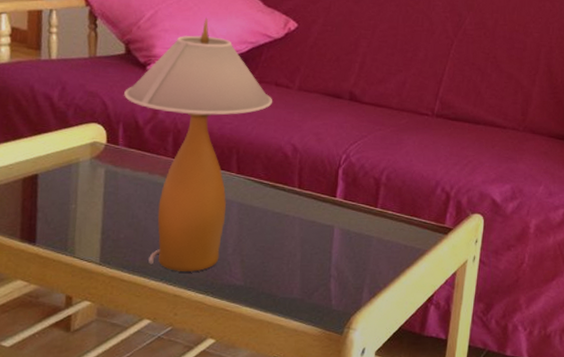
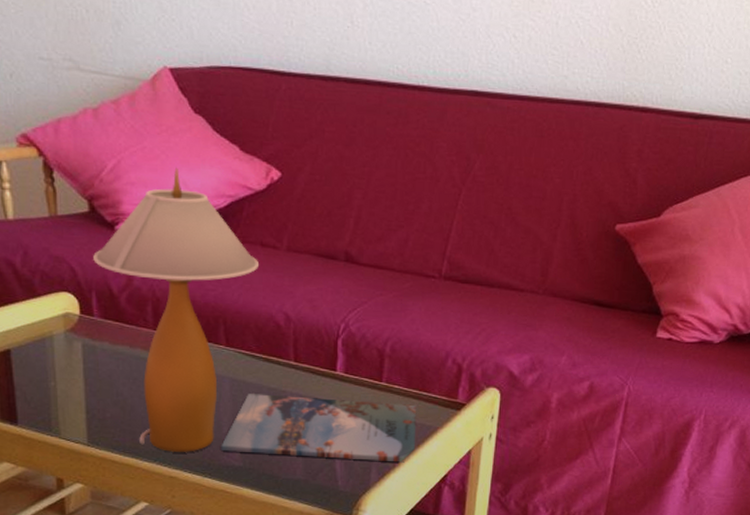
magazine: none [224,217,408,283] -> present [221,394,417,463]

